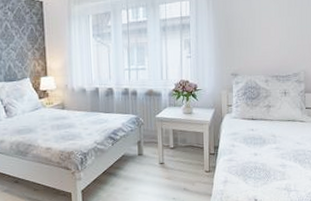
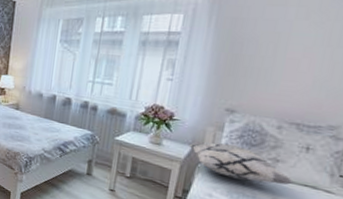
decorative pillow: none [212,100,283,128] -> present [189,142,295,185]

